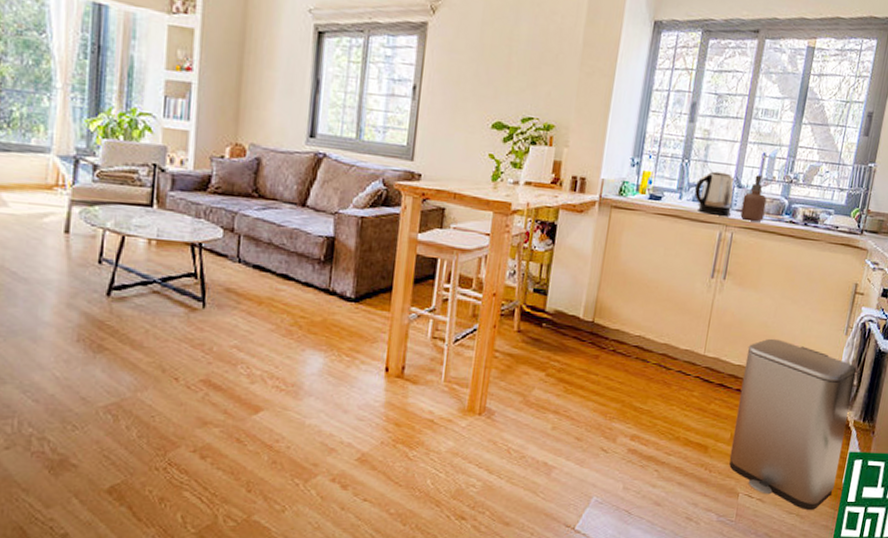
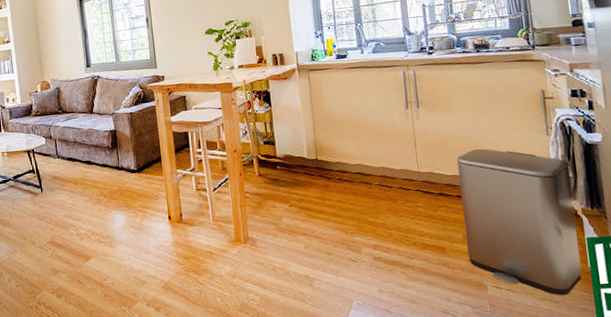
kettle: present [694,171,735,216] -> none [372,26,408,61]
soap dispenser: present [740,175,768,223] -> none [415,21,439,59]

